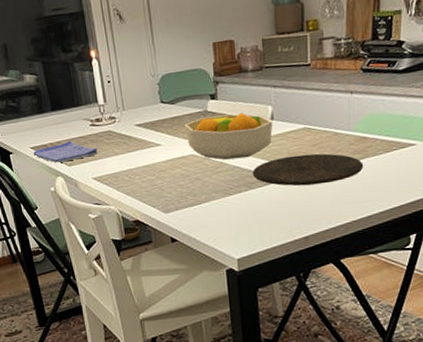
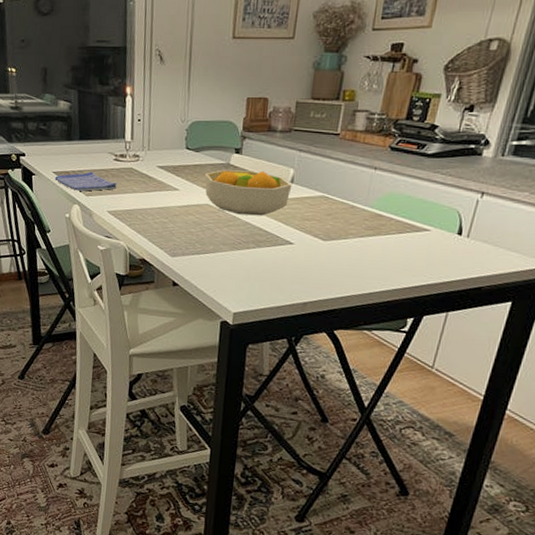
plate: present [252,153,364,186] -> none [262,221,375,254]

